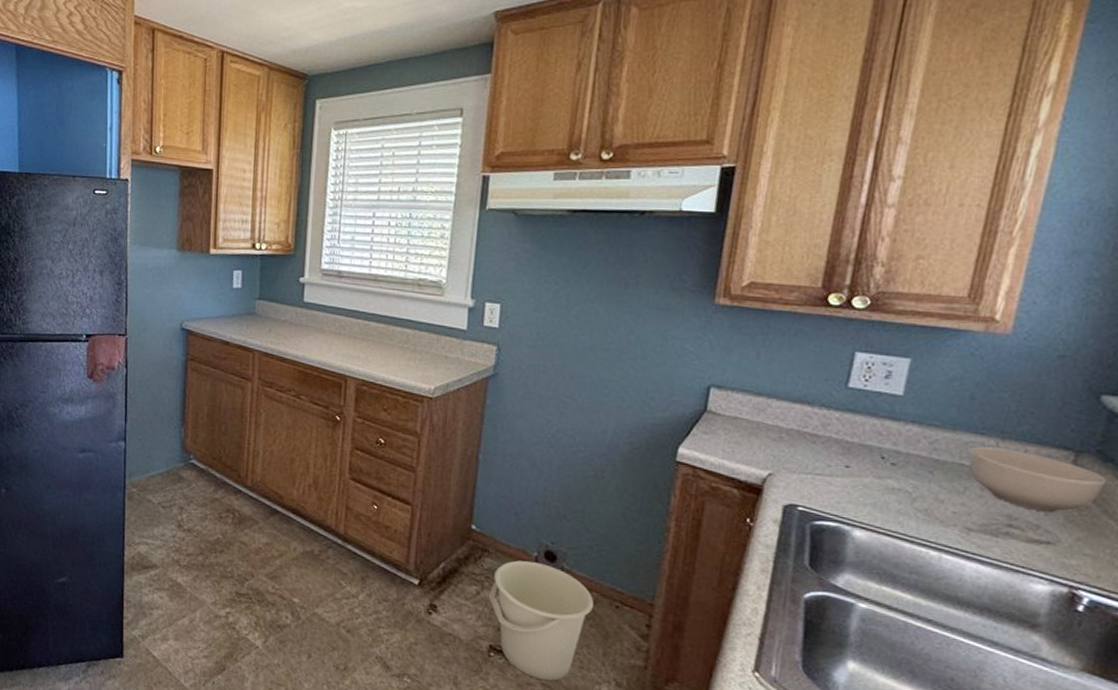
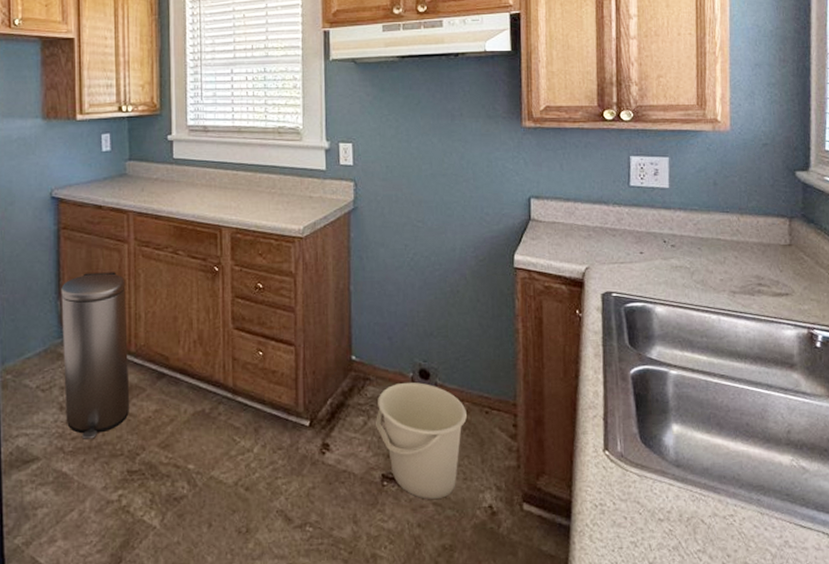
pedal bin: none [183,405,247,558] -> present [61,272,130,439]
bowl: present [968,446,1107,513] -> none [721,222,813,270]

